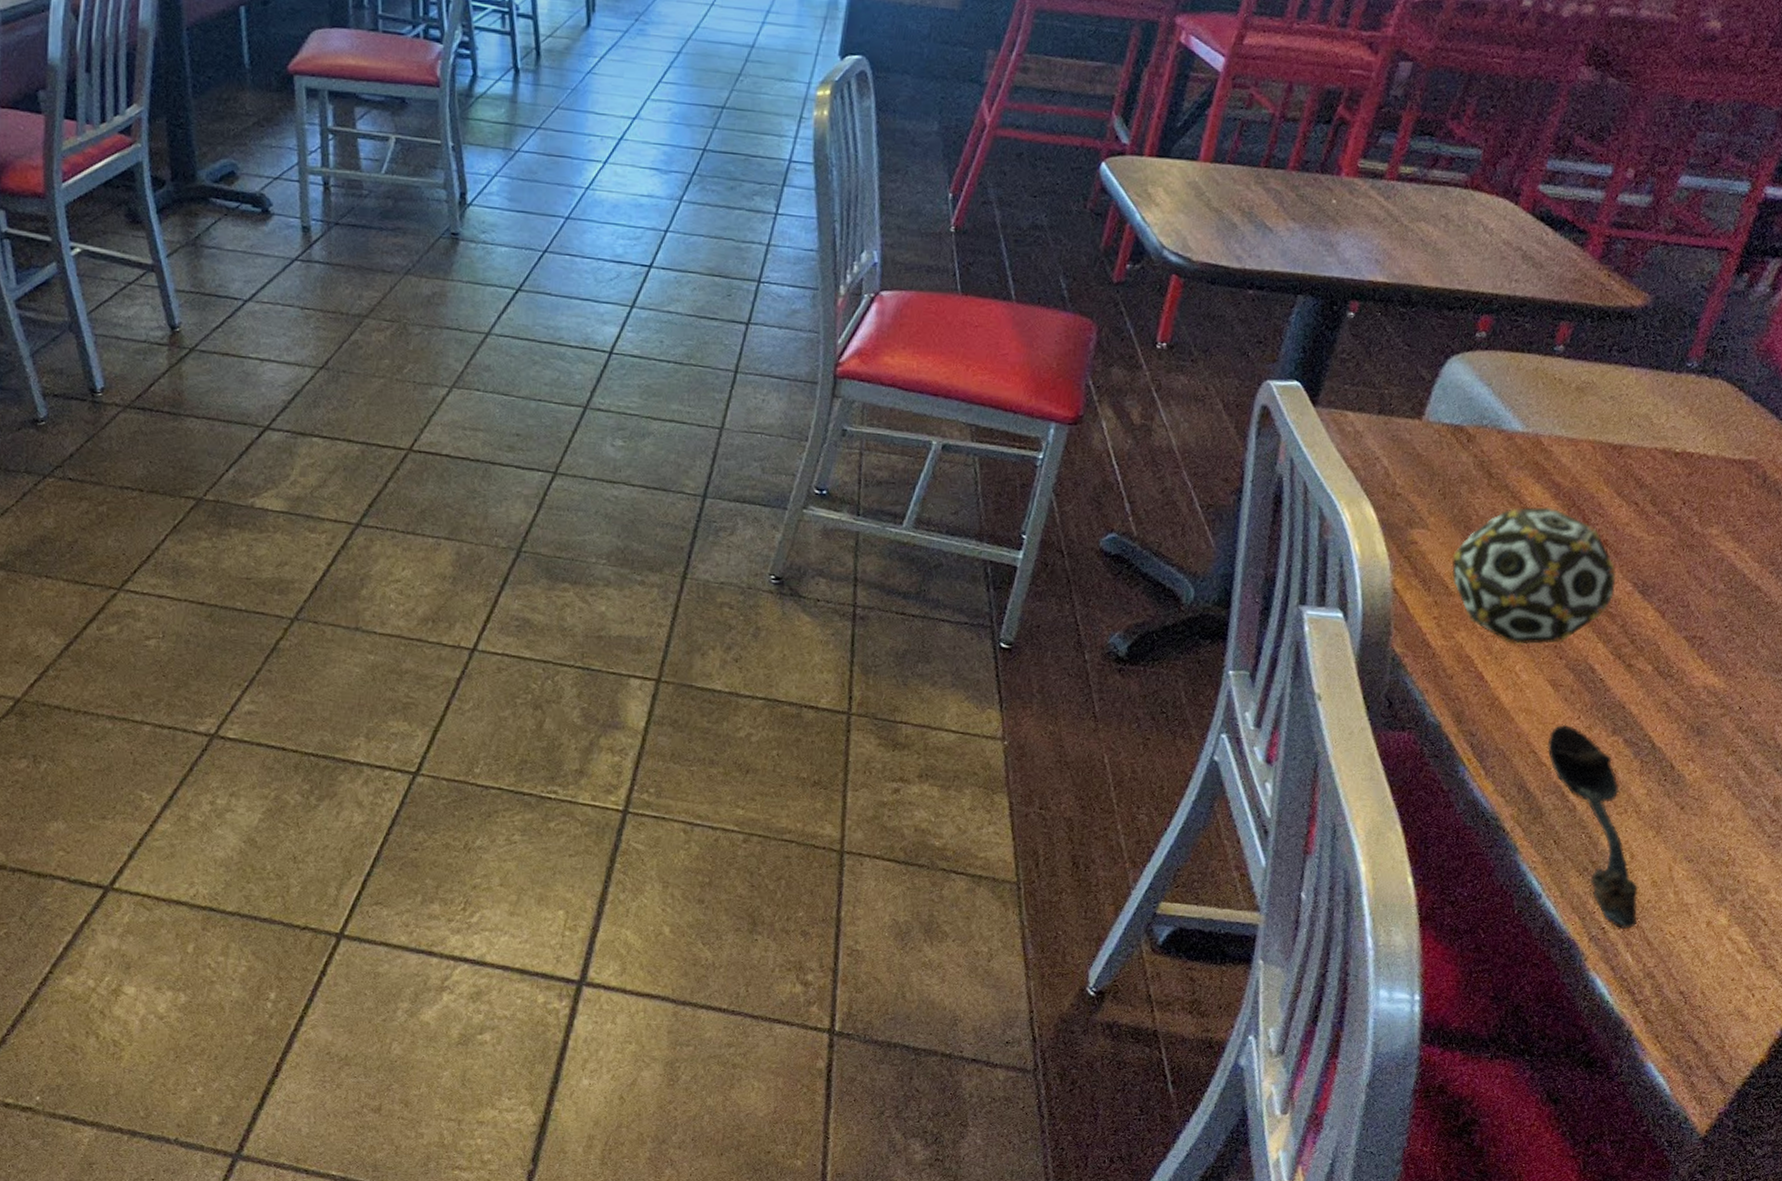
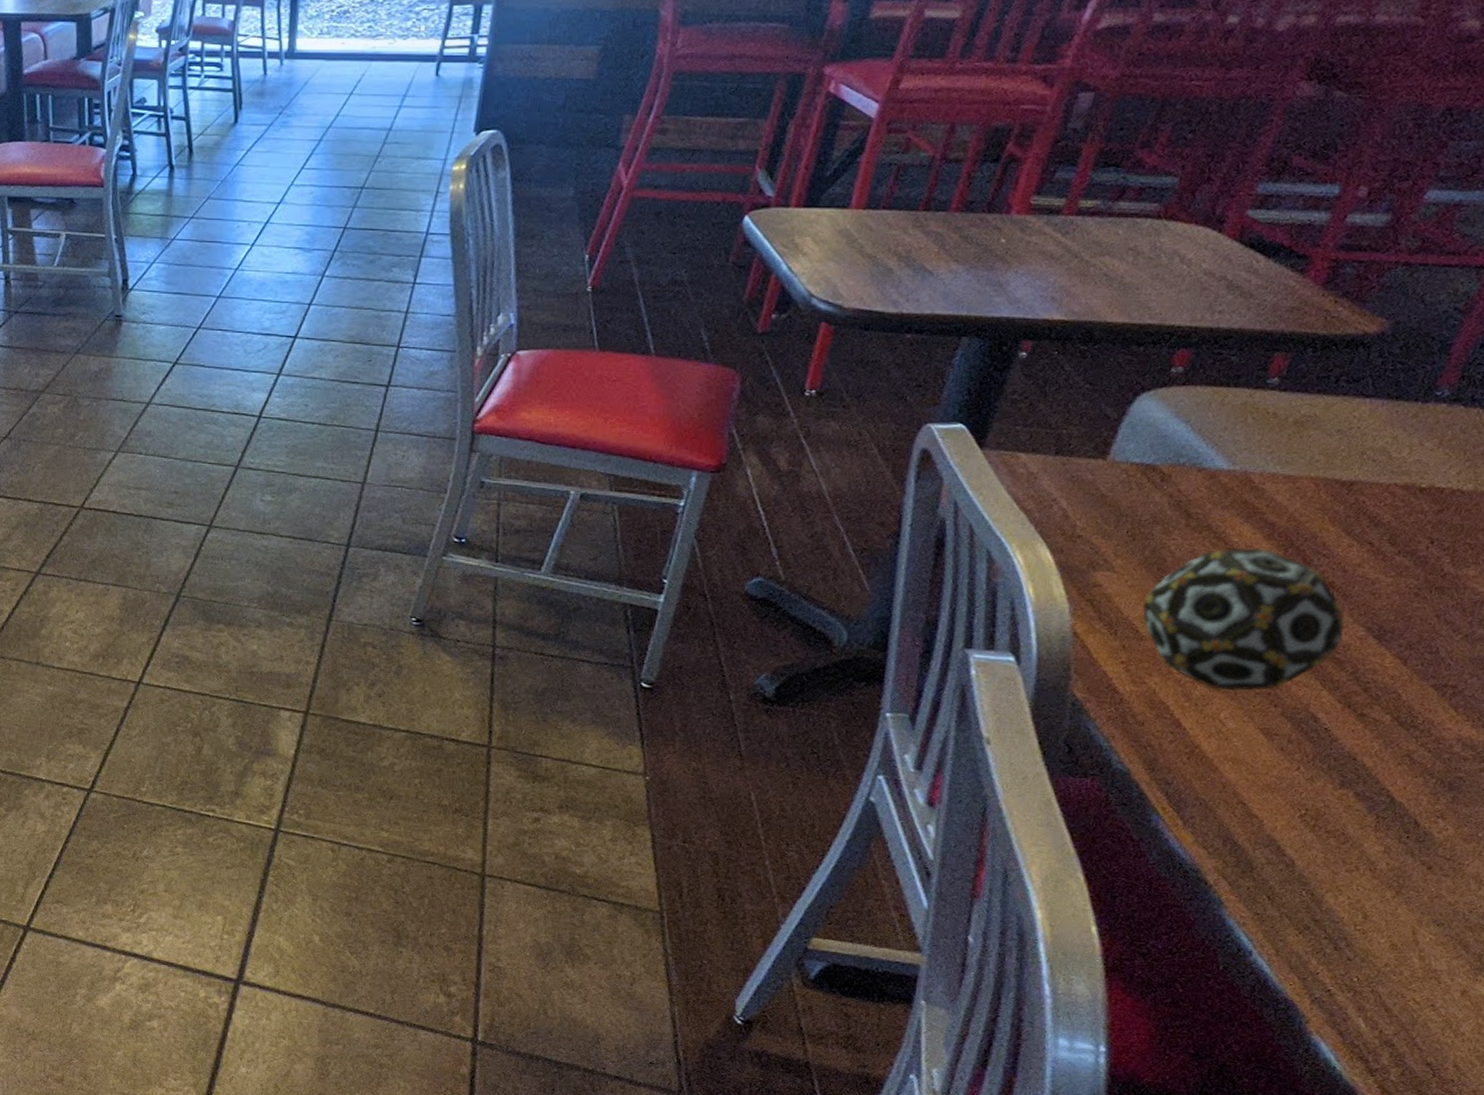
spoon: present [1547,724,1639,929] -> none [1258,775,1373,993]

